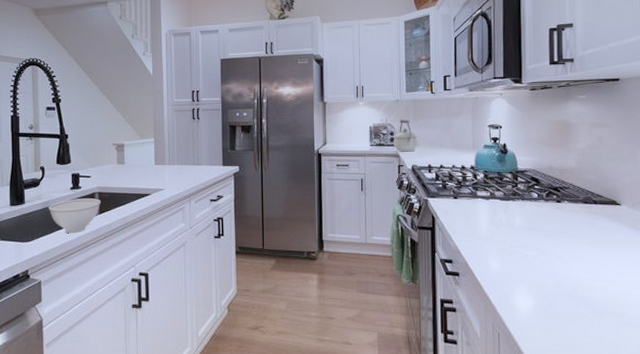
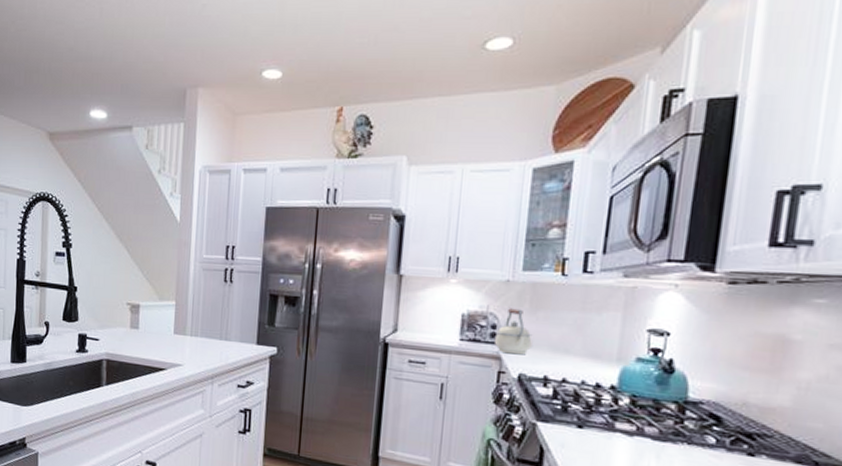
bowl: present [48,198,101,234] -> none [50,363,109,405]

